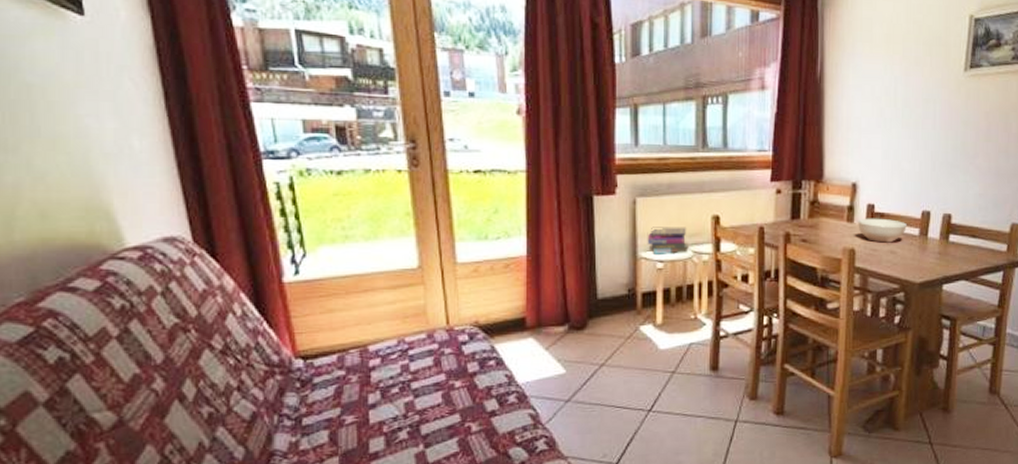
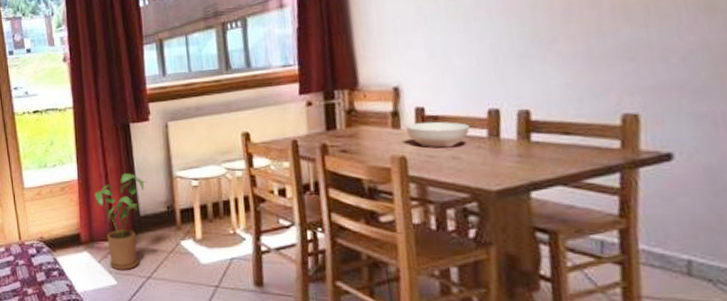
house plant: none [546,250,608,358] -> present [94,172,147,270]
books: present [647,227,687,254] -> none [180,145,220,173]

